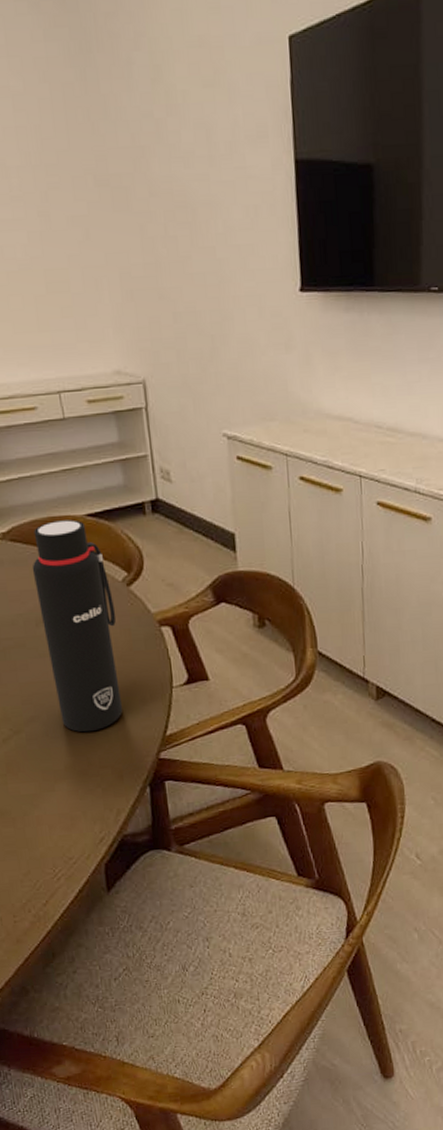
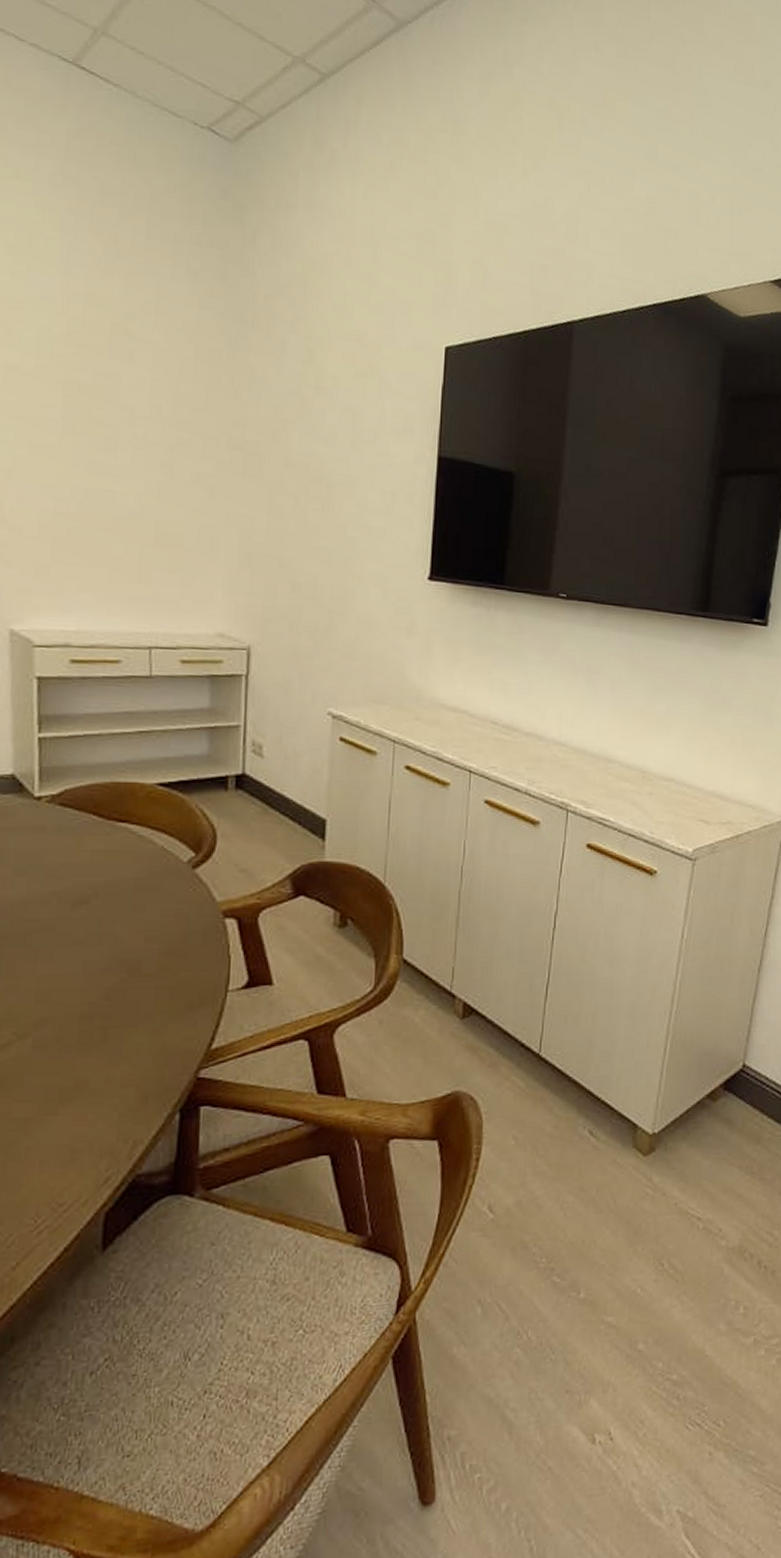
water bottle: present [32,519,123,733] -> none [80,787,174,1041]

